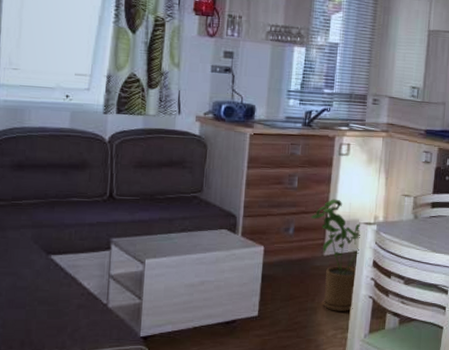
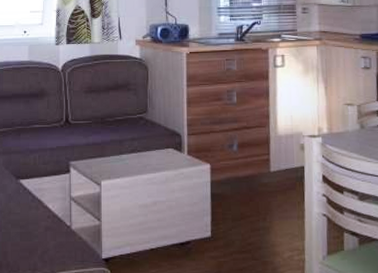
house plant: present [310,199,361,311] -> none [253,112,307,231]

